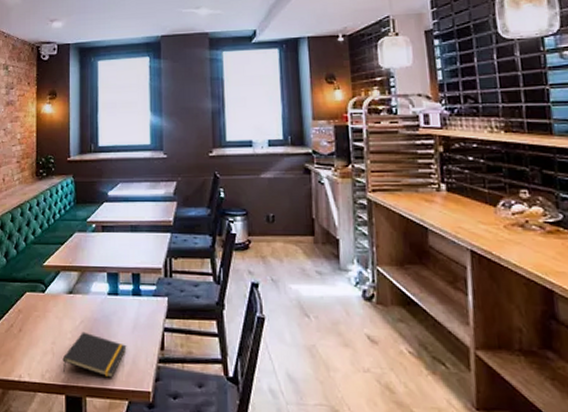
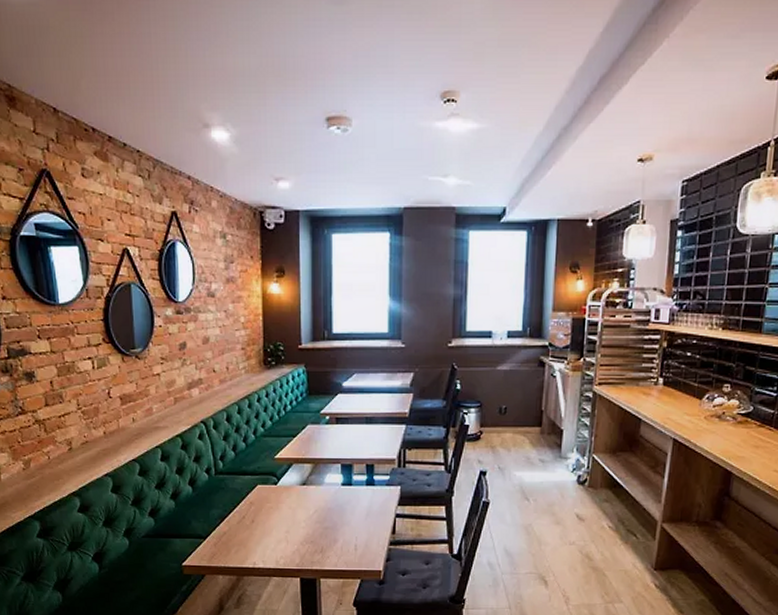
notepad: present [62,331,127,378] -> none [296,520,360,561]

